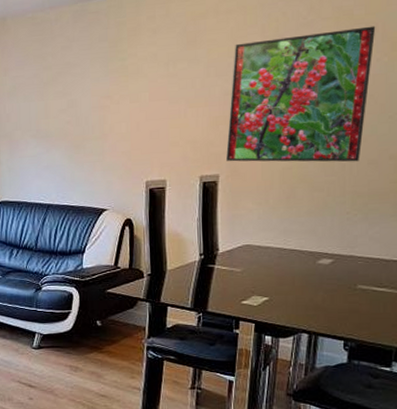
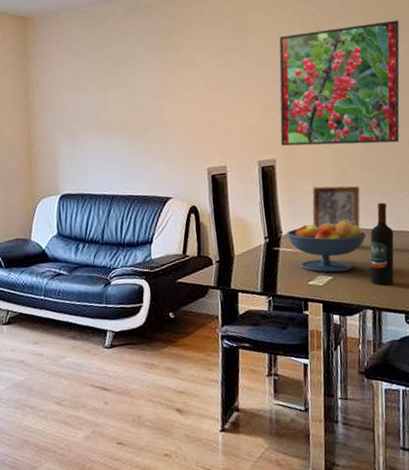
fruit bowl: none [224,241,310,294] -> present [287,220,366,273]
picture frame: none [253,205,309,249] -> present [312,186,360,228]
wine bottle: none [310,225,341,310] -> present [370,202,394,286]

